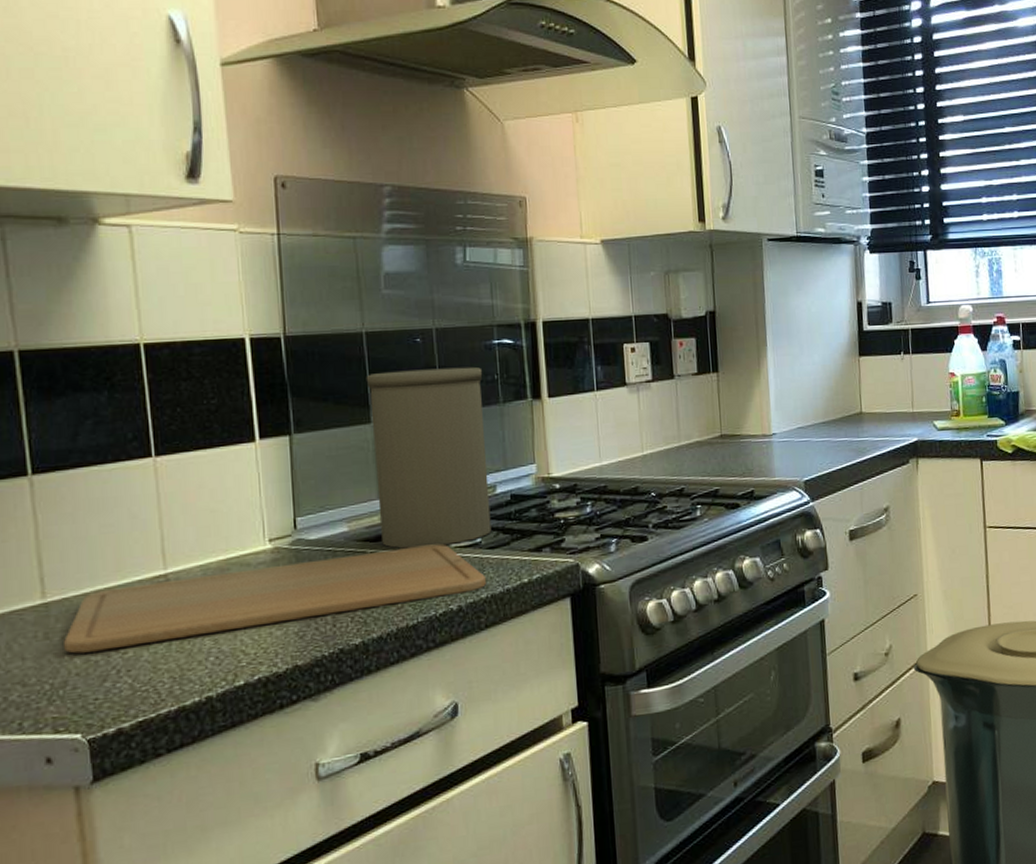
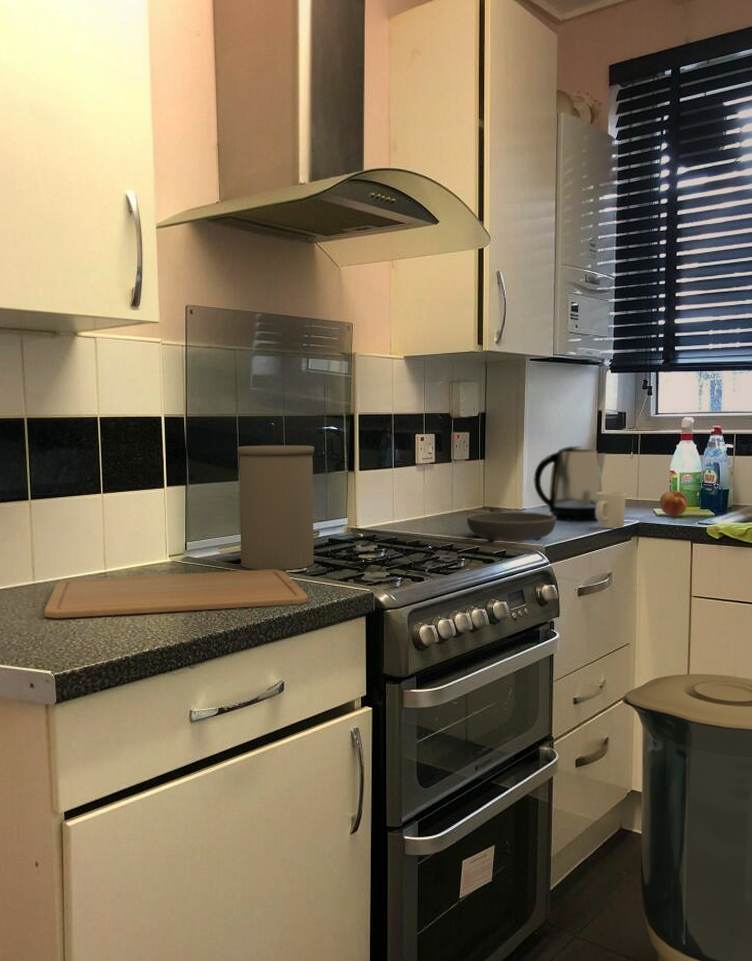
frying pan: none [700,434,816,480] -> present [467,508,557,542]
kettle: none [782,347,871,448] -> present [533,446,606,524]
mug: none [863,403,900,451] -> present [596,492,626,528]
fruit: none [940,397,973,430] -> present [660,490,687,517]

